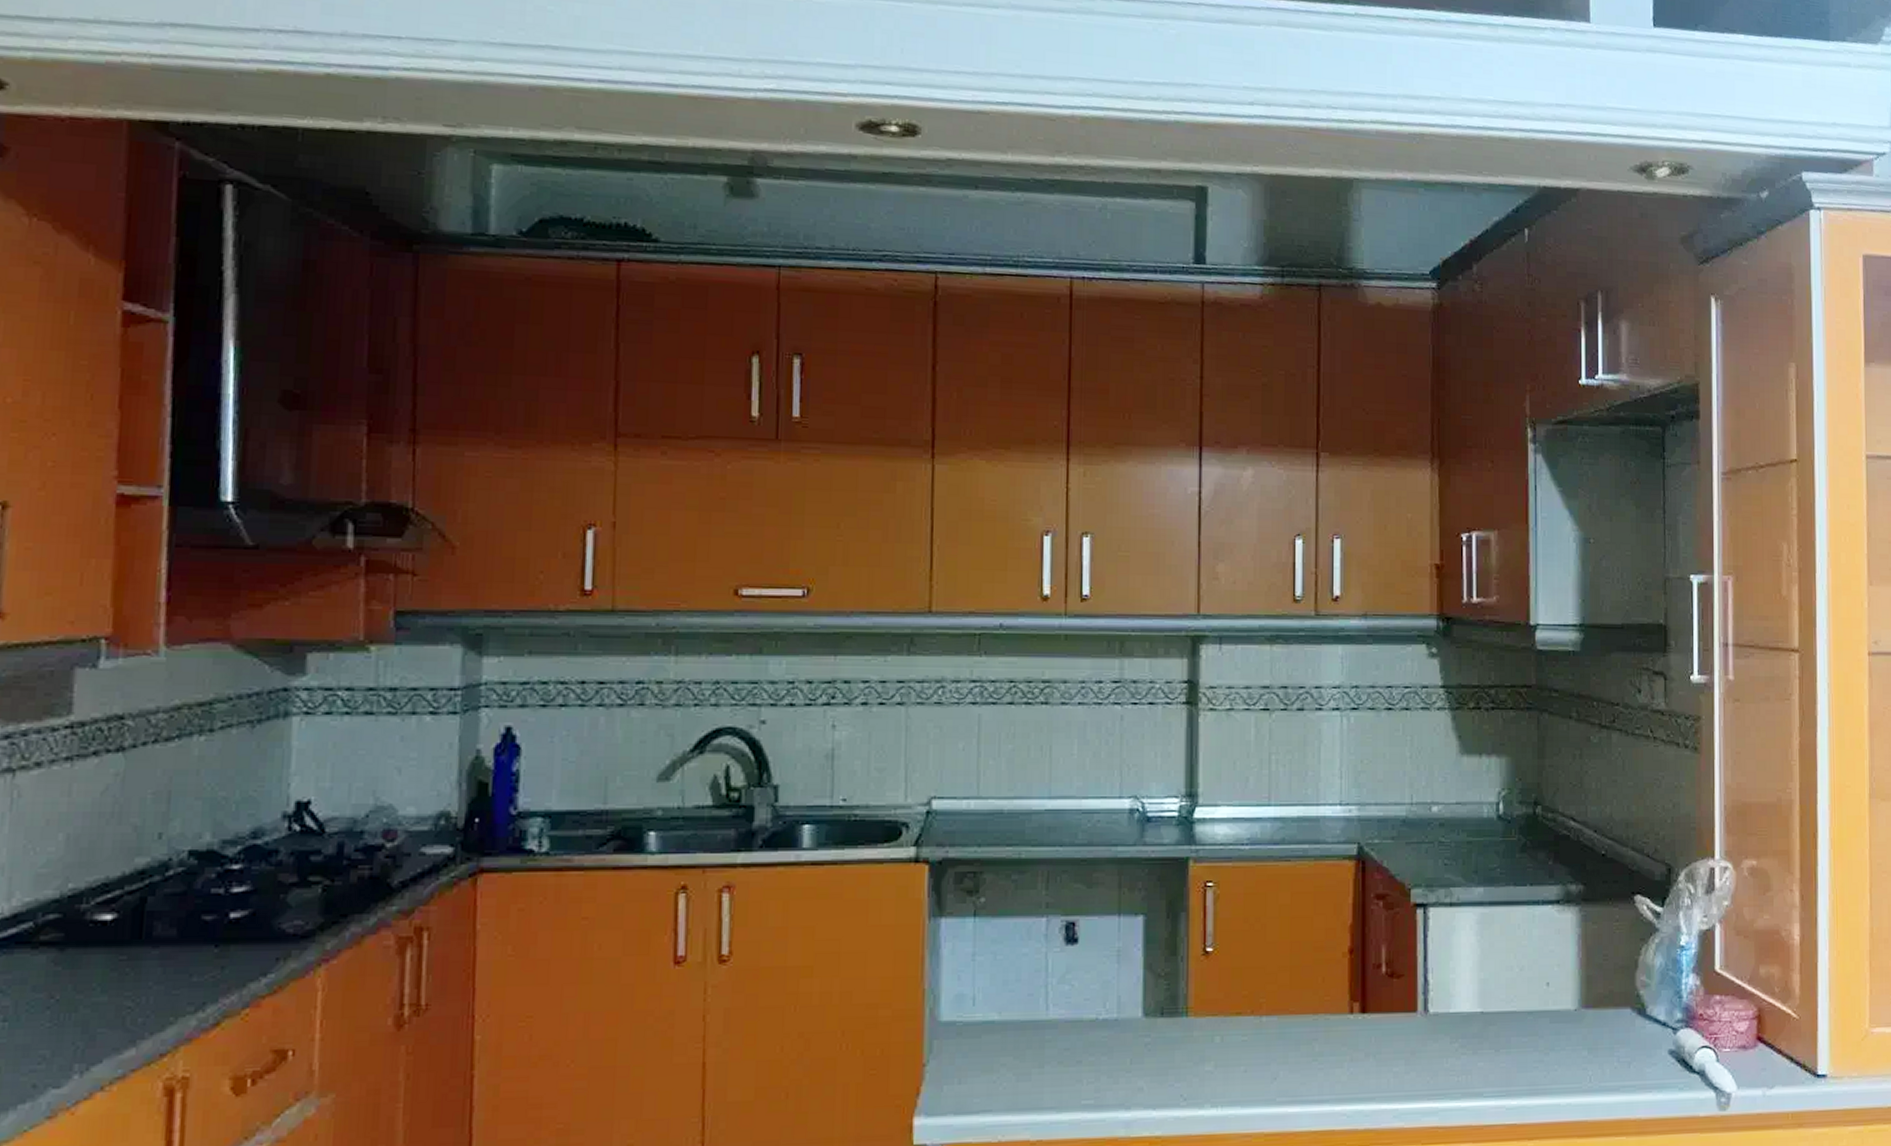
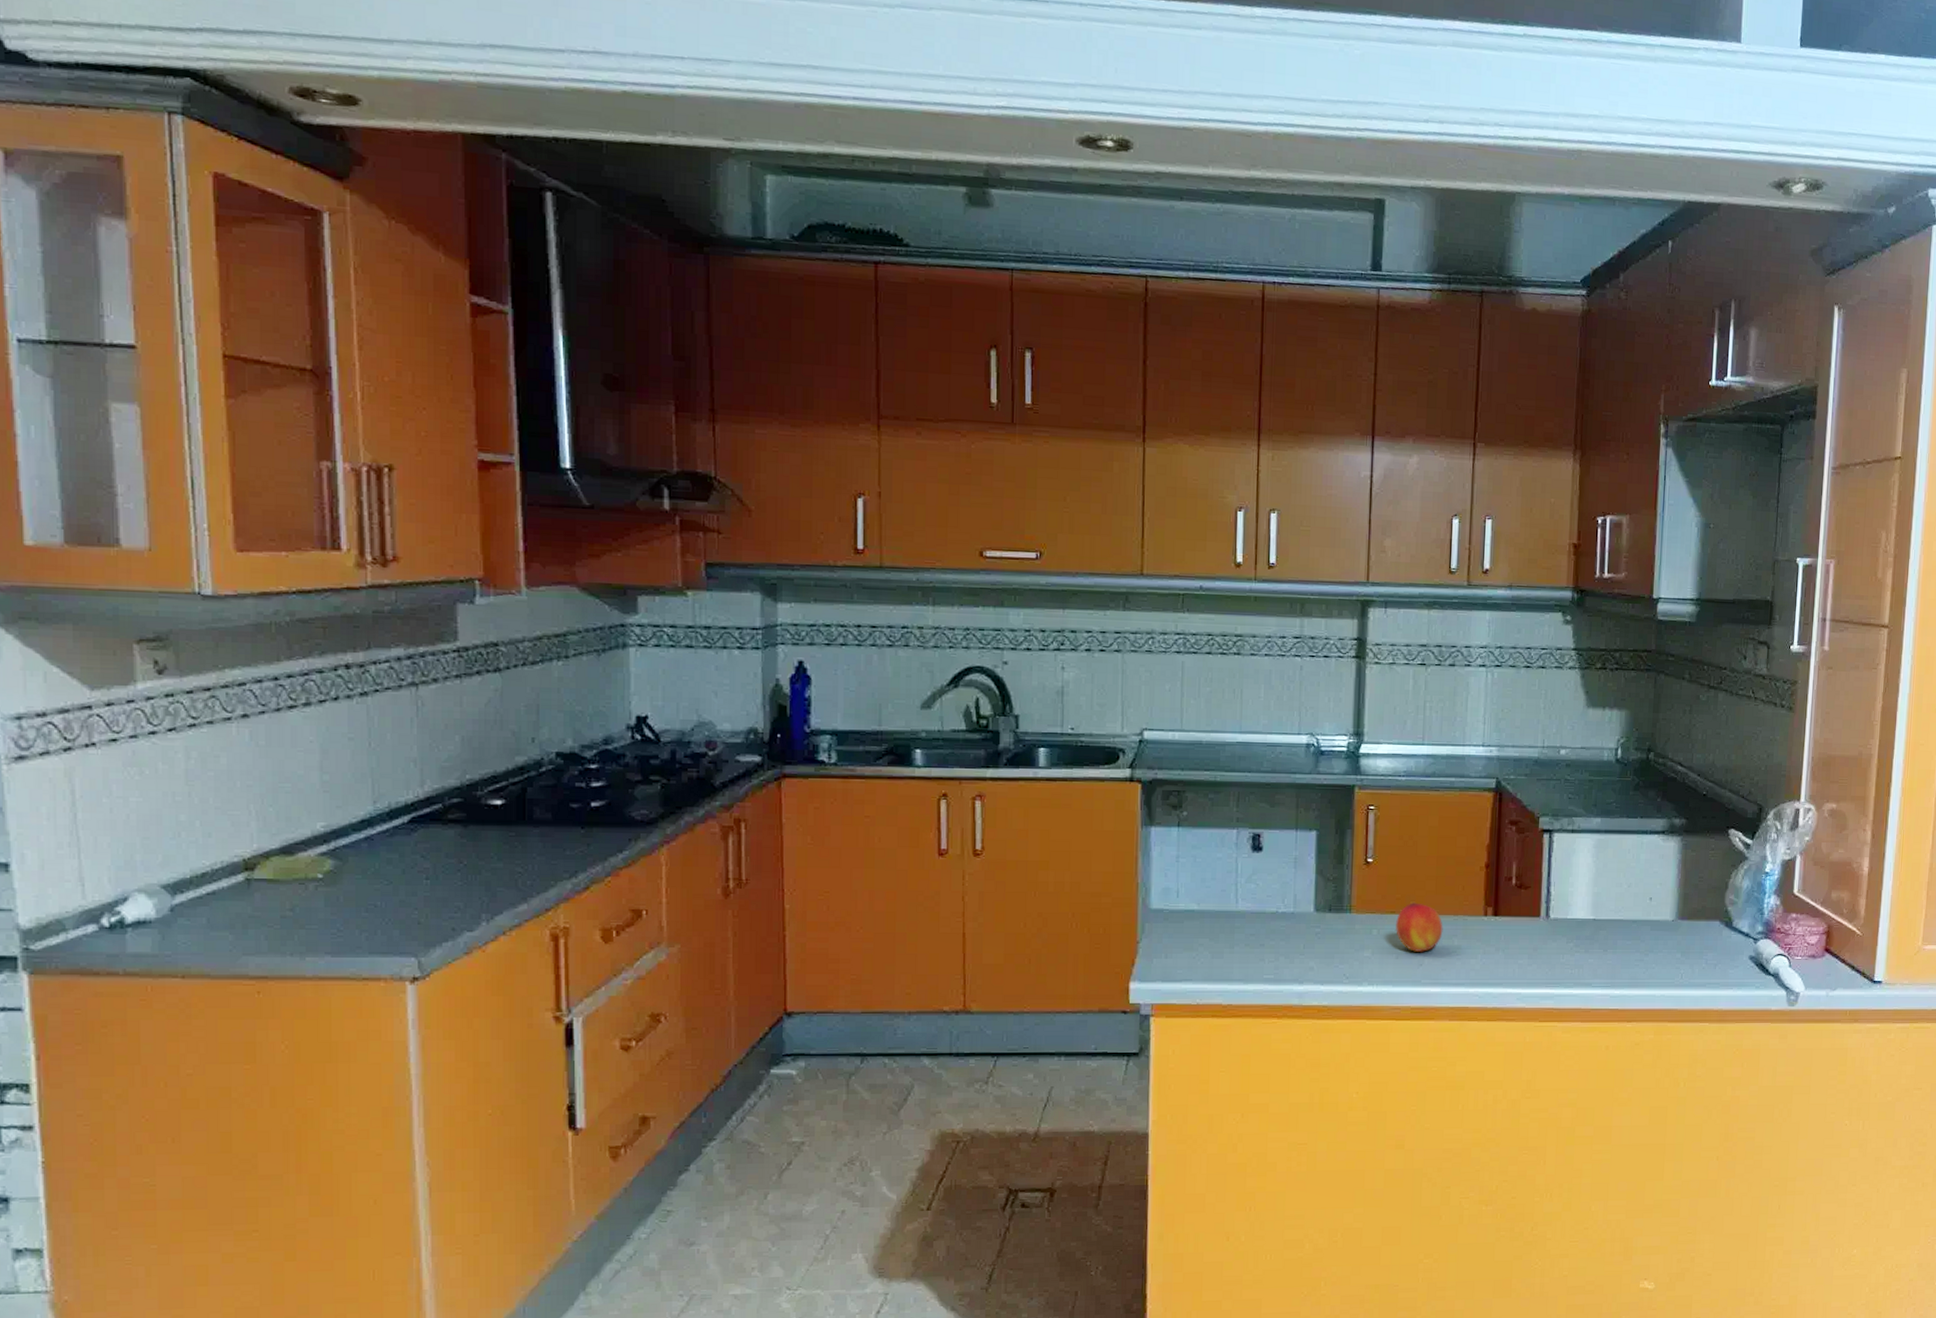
peach: none [1243,1000,1301,1064] -> present [1396,902,1443,953]

